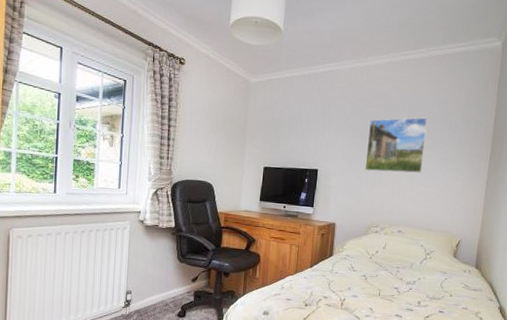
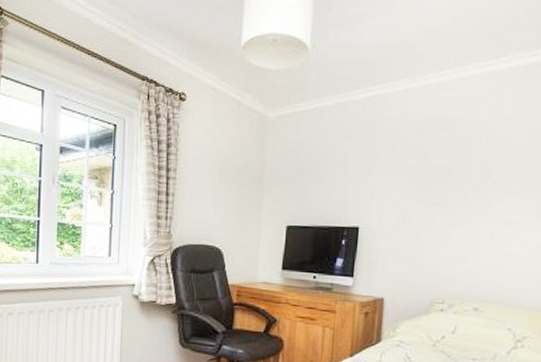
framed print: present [364,117,428,173] -> none [424,151,517,229]

